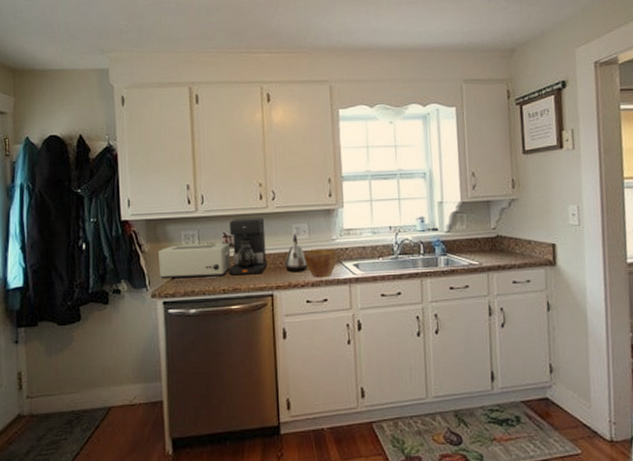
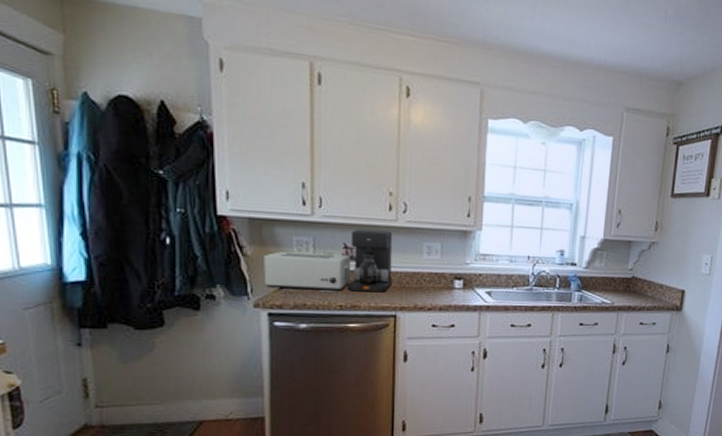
kettle: present [285,234,307,273] -> none [412,253,437,295]
bowl: present [303,248,339,278] -> none [432,271,471,303]

